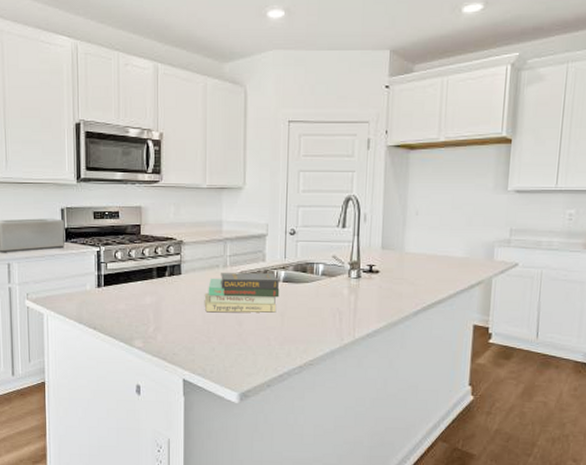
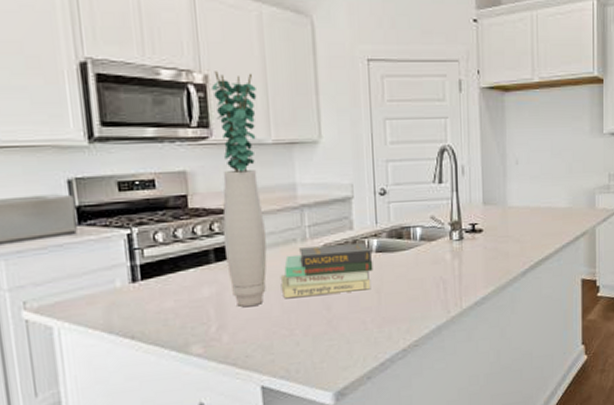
vase: none [164,130,198,316] -> present [212,71,267,308]

